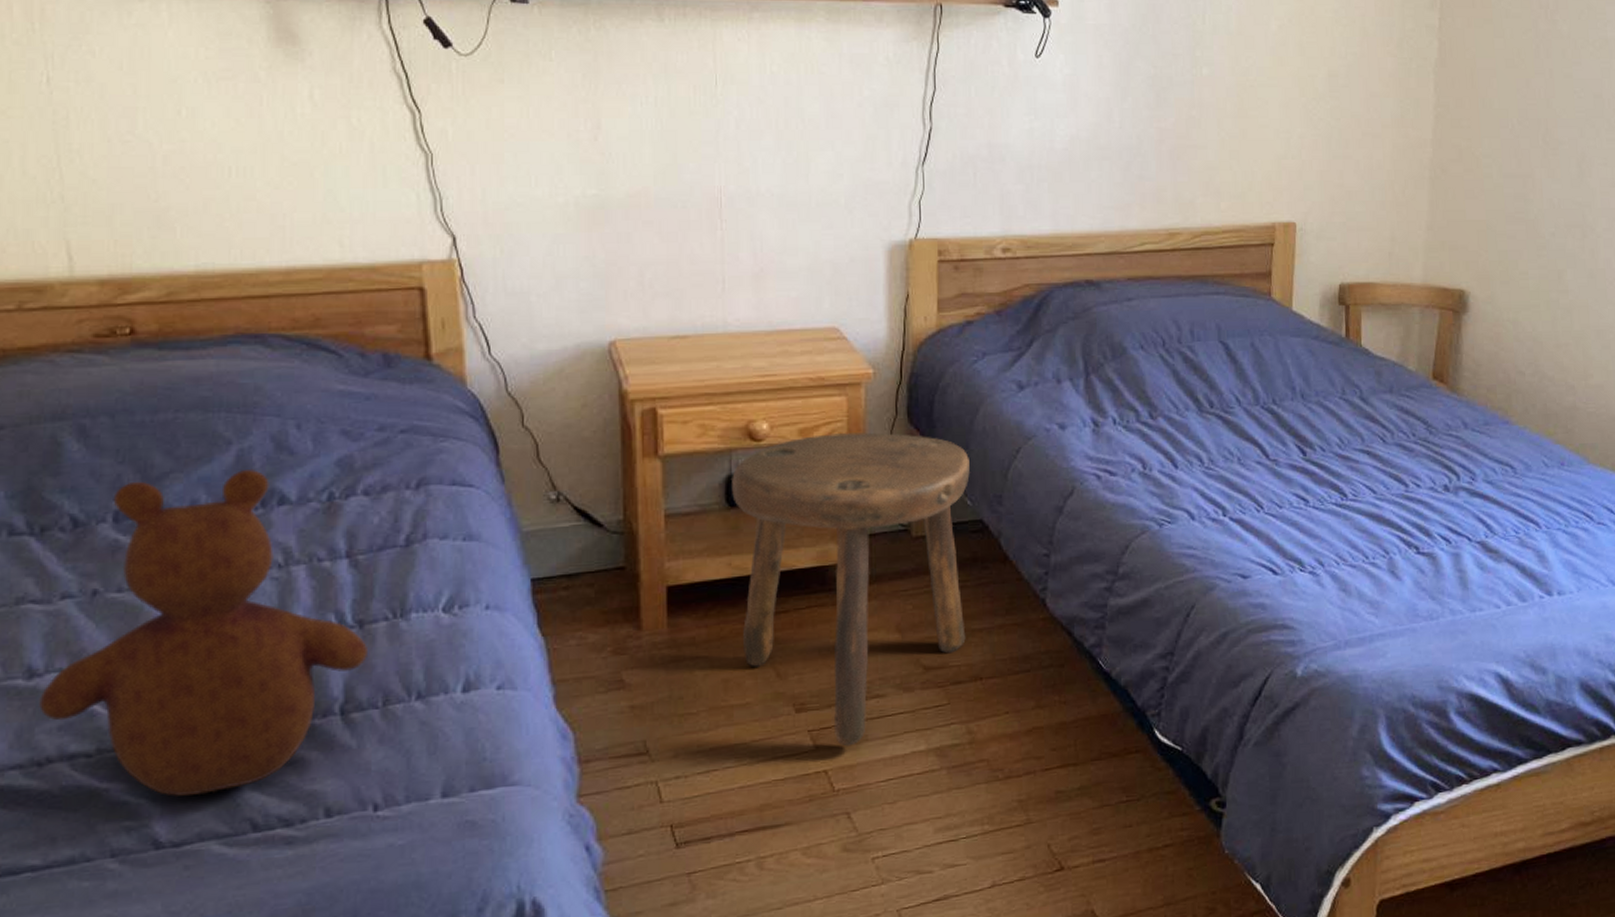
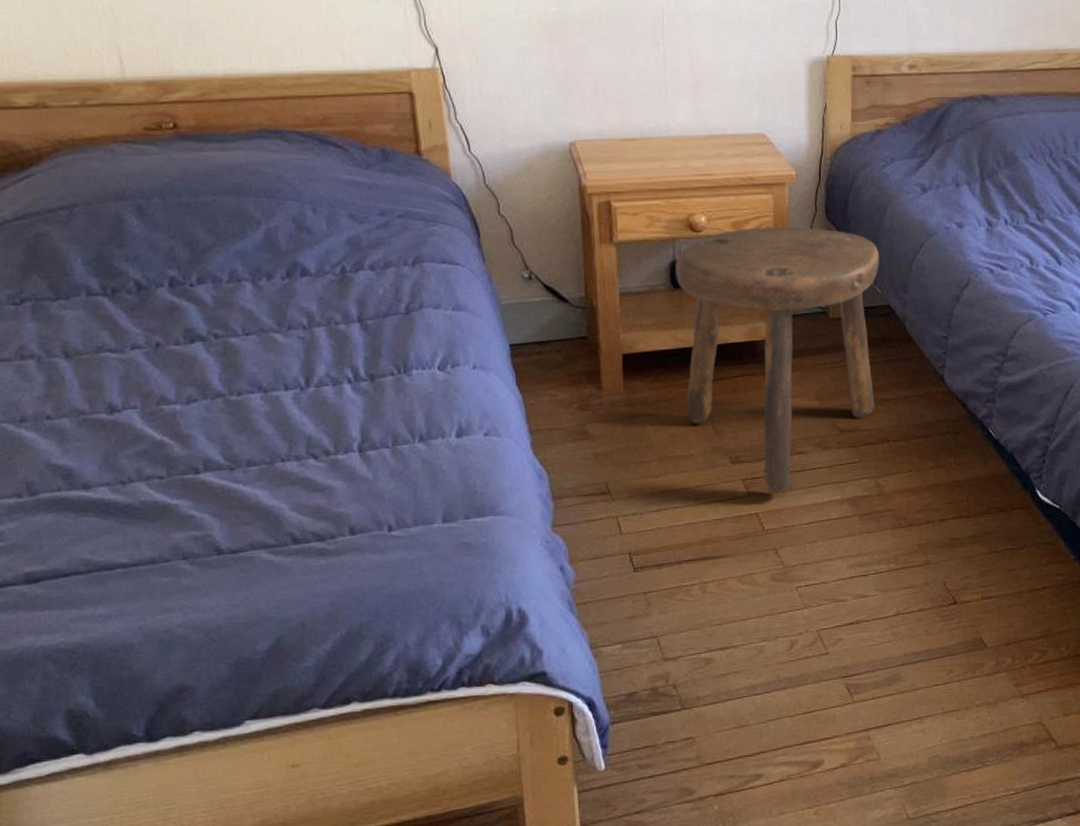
teddy bear: present [39,468,367,797] -> none [120,245,378,513]

